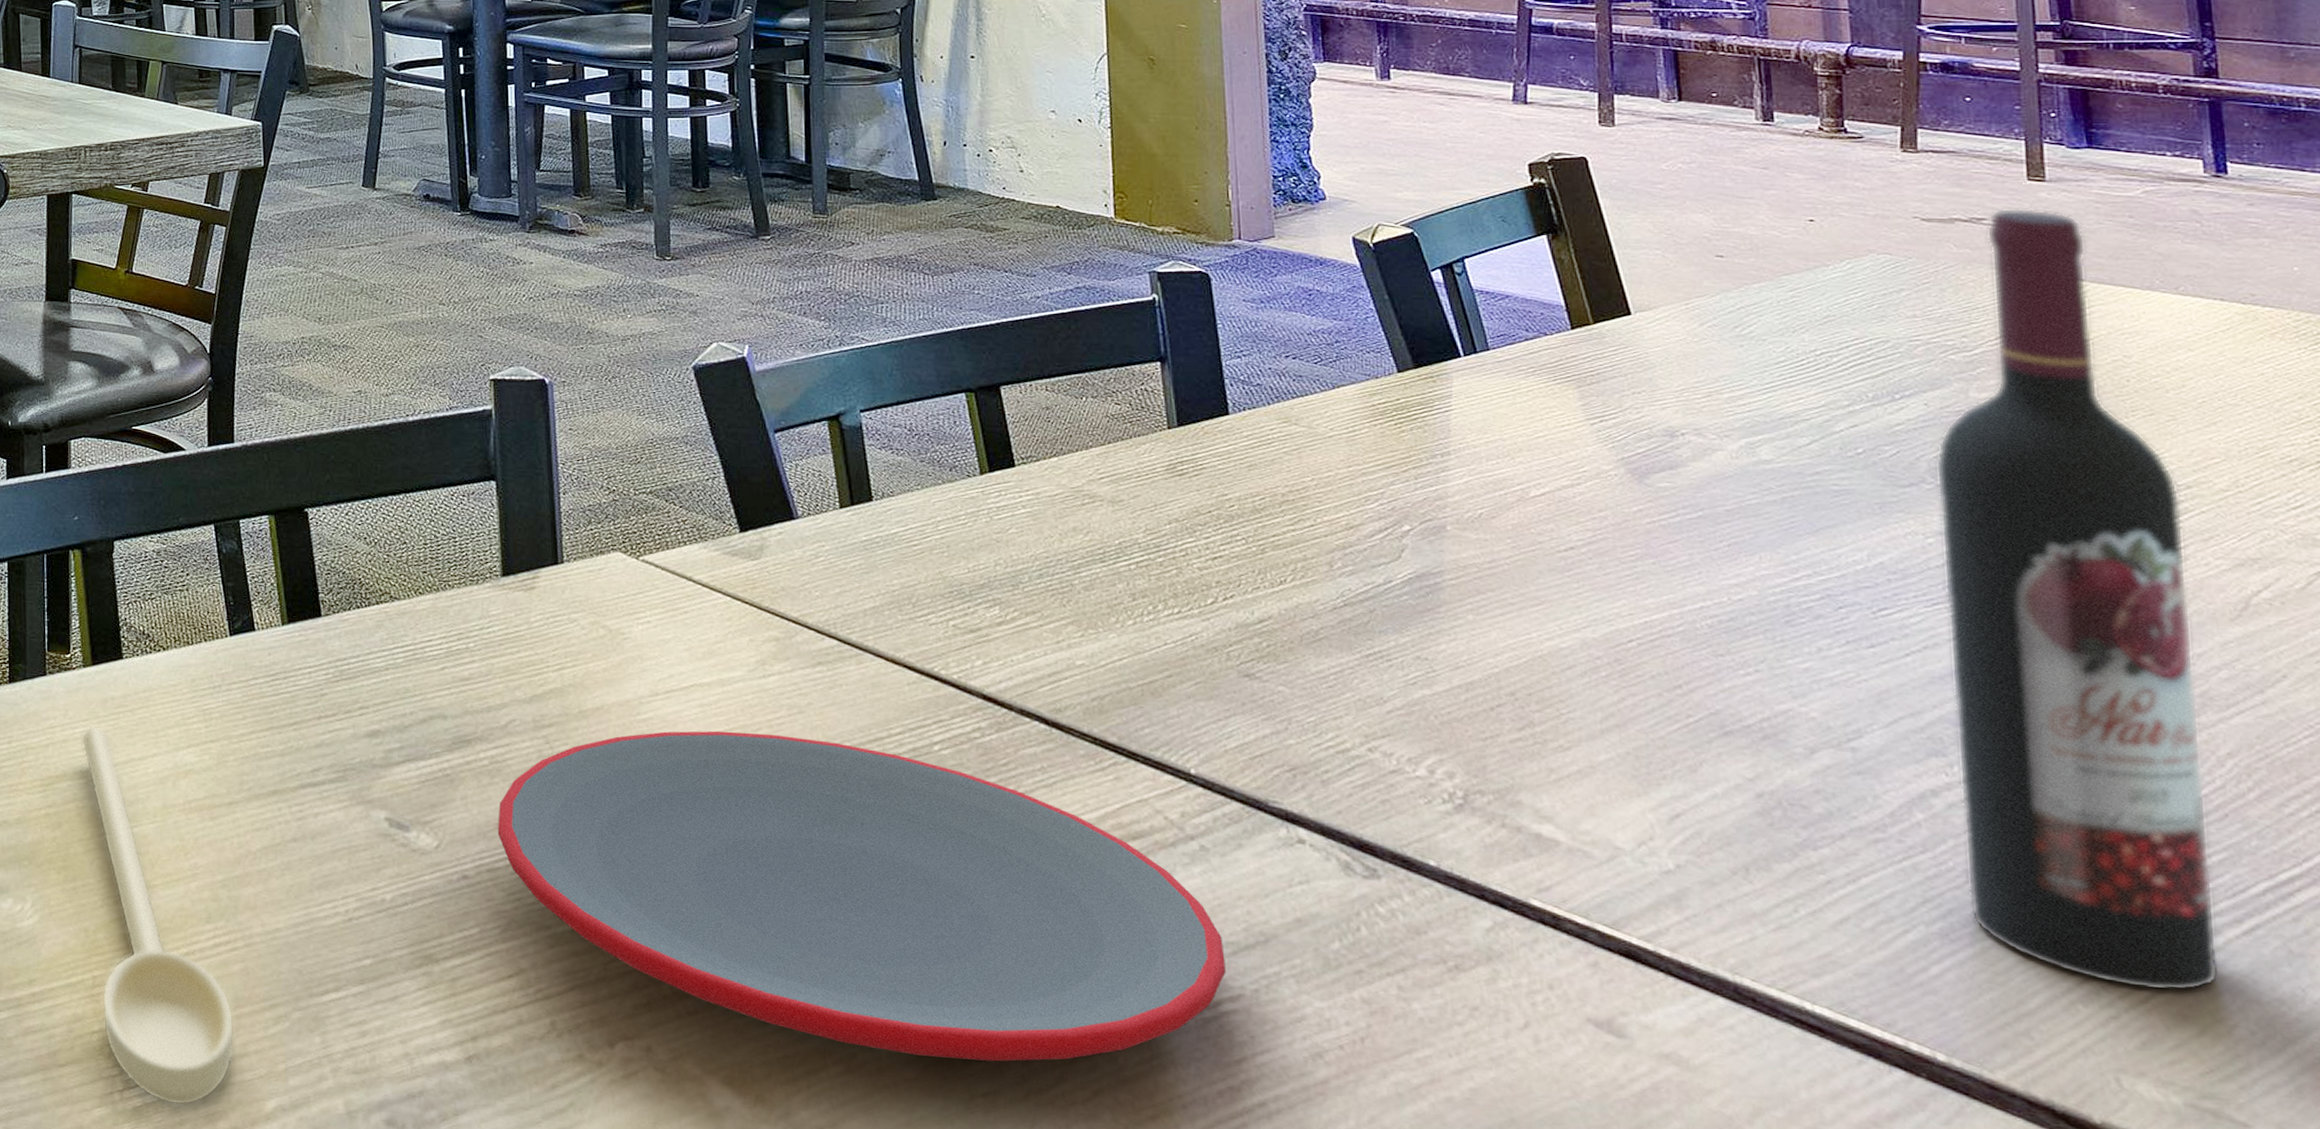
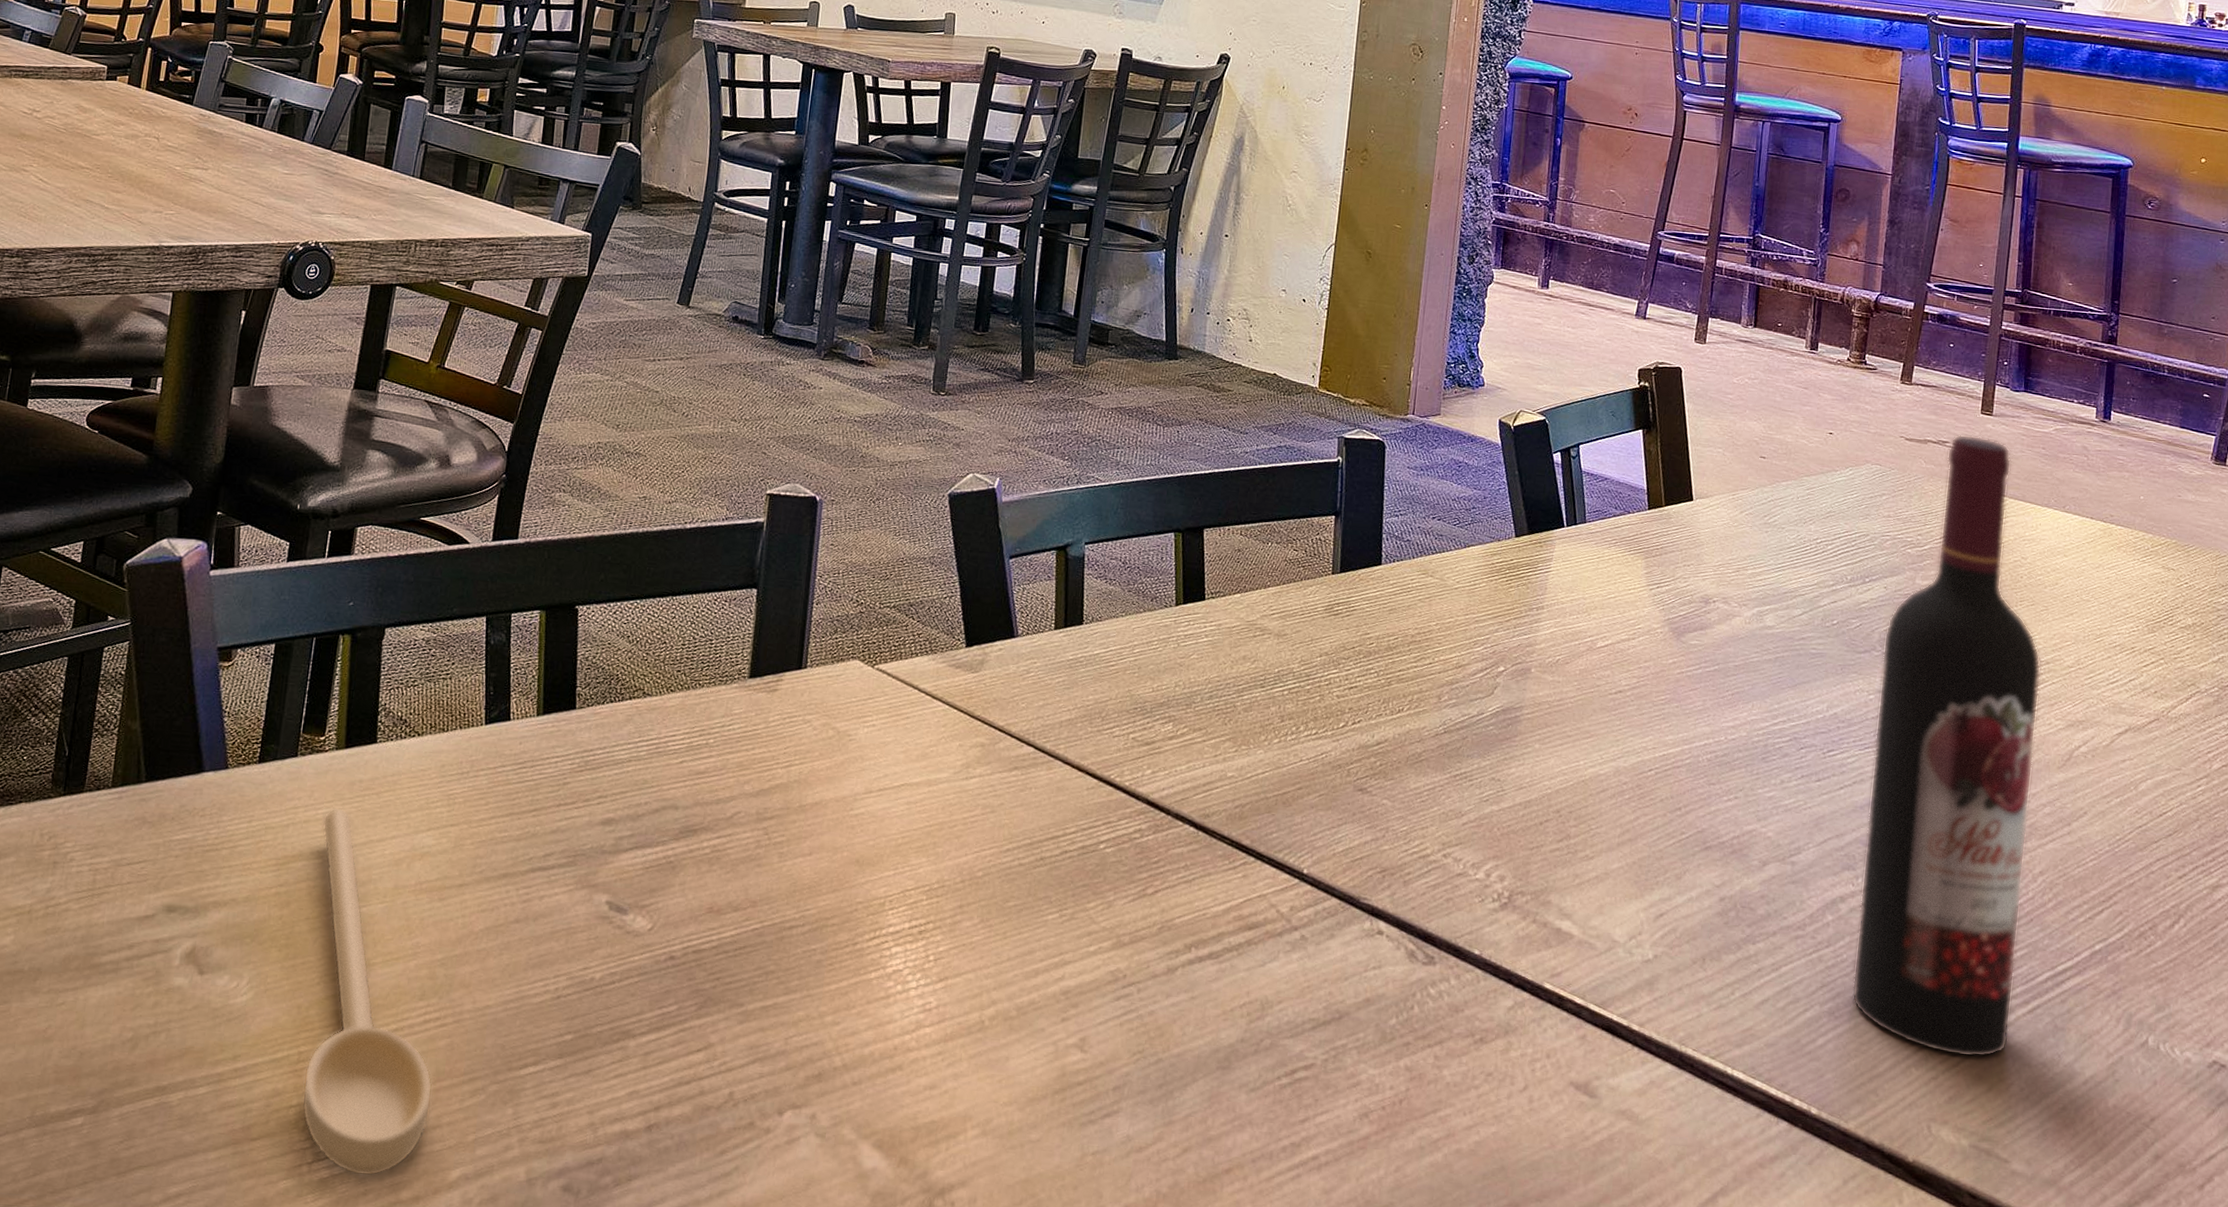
plate: present [497,730,1226,1062] -> none [708,826,1306,1124]

